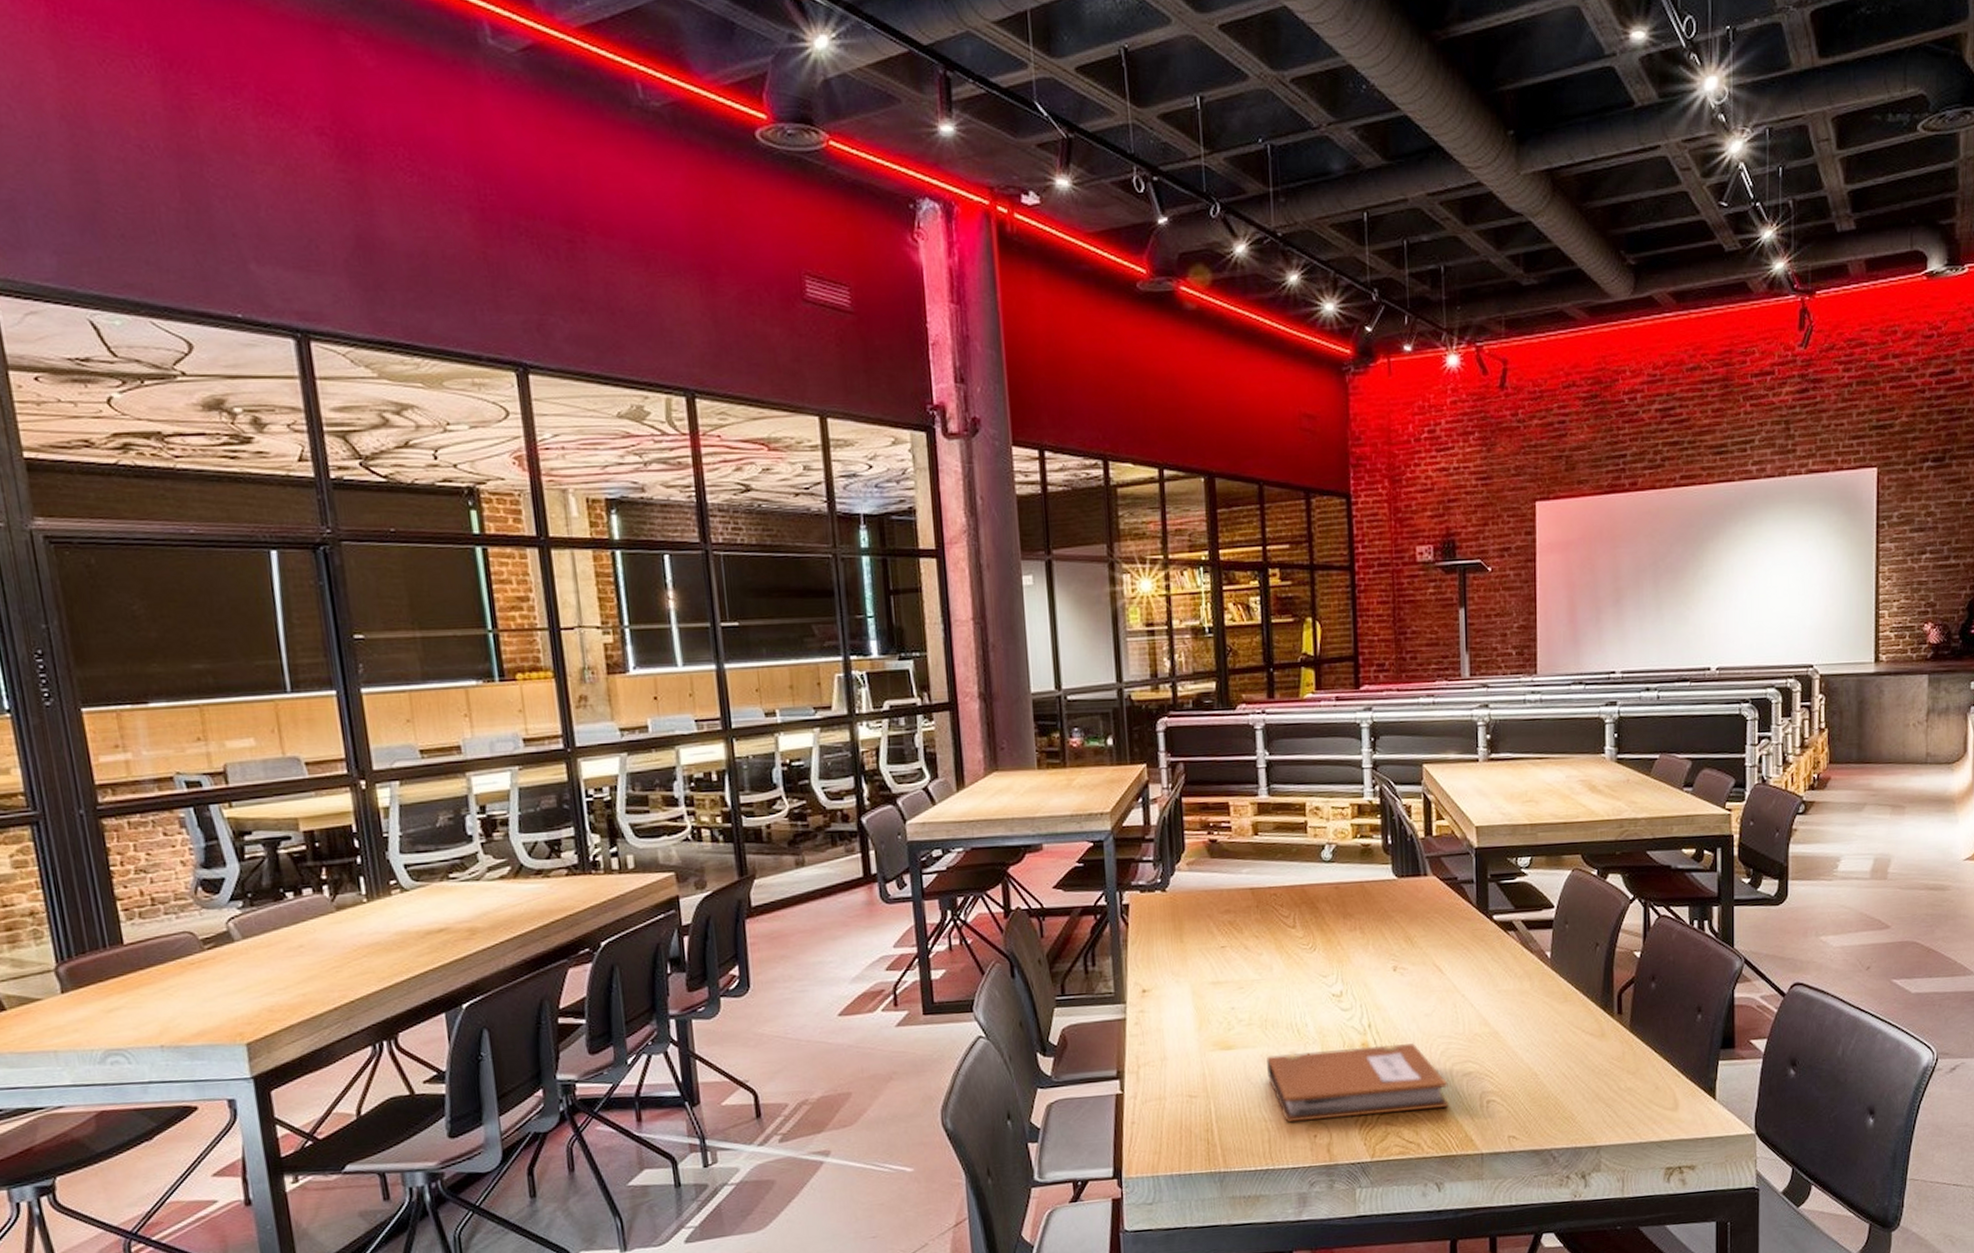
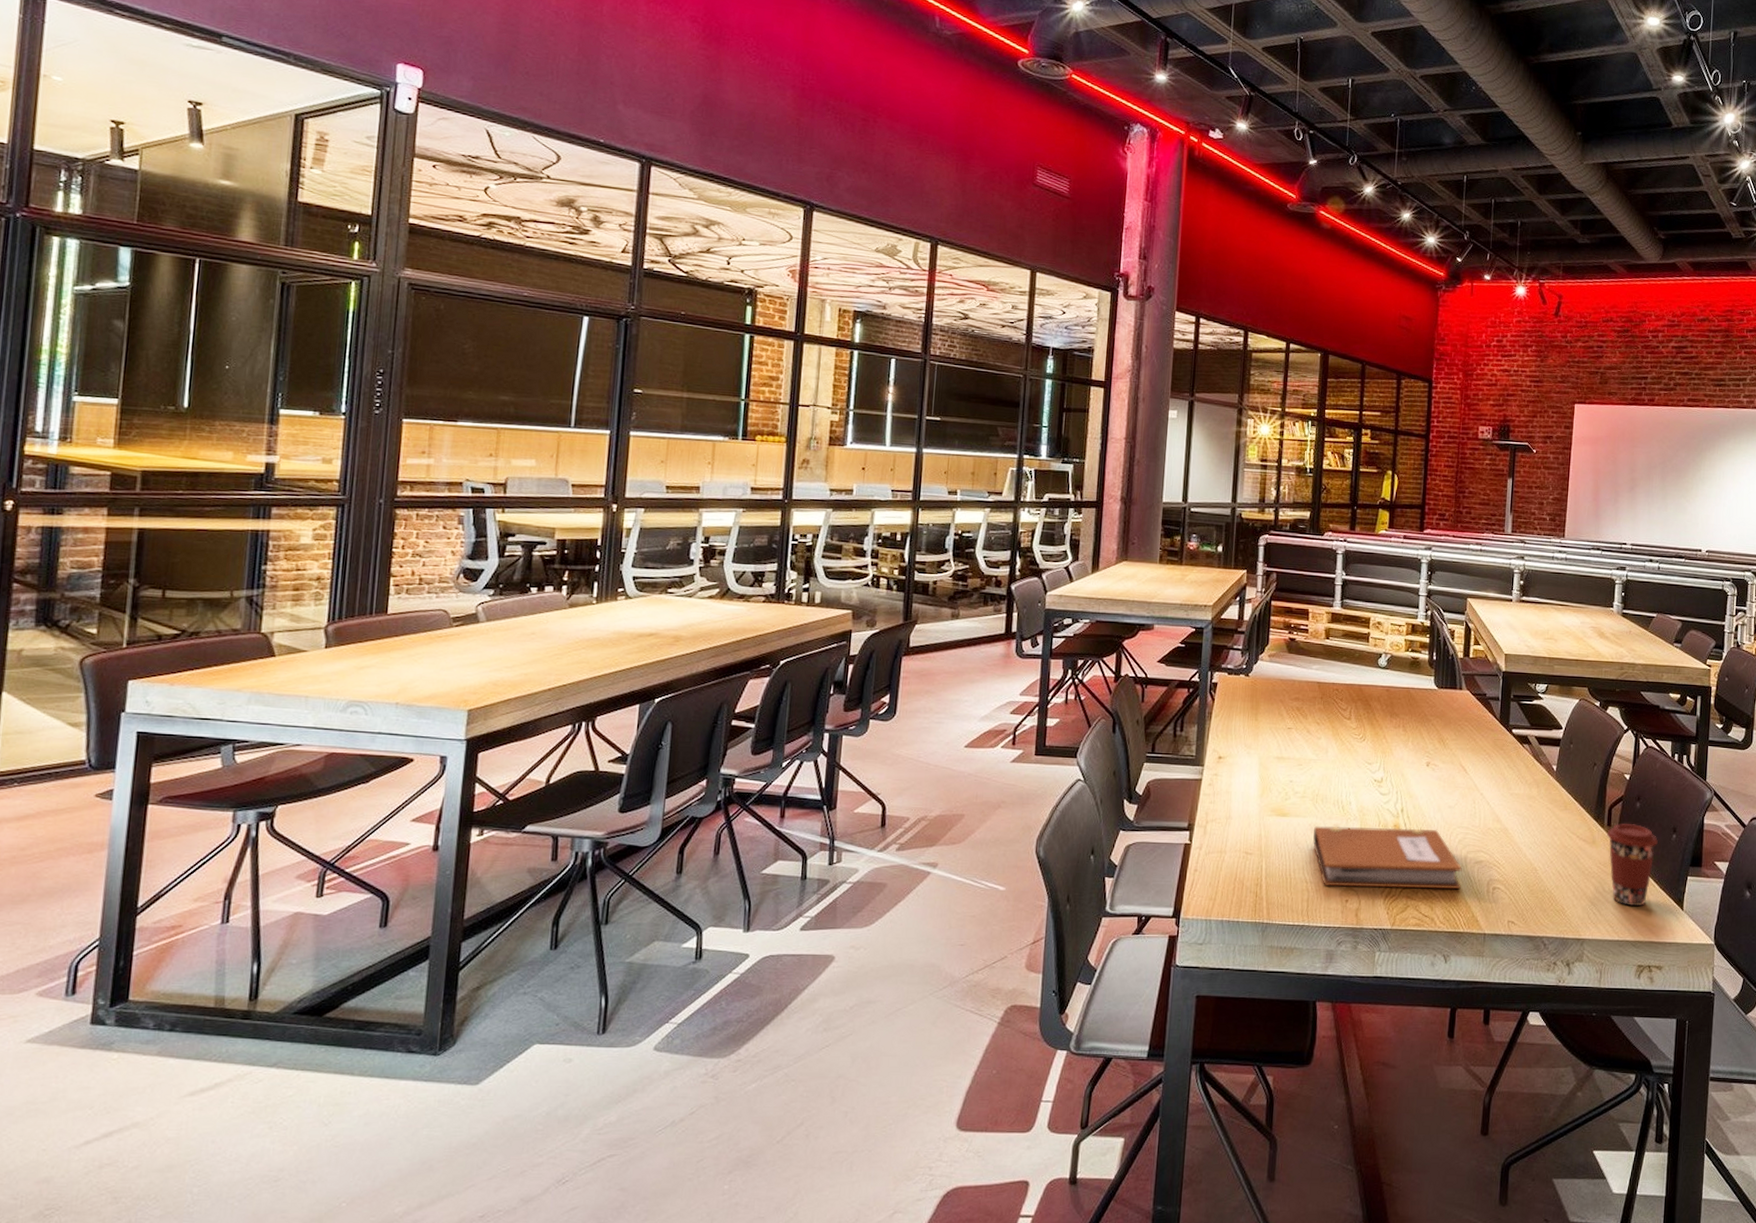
coffee cup: none [1617,1008,1680,1103] -> present [1606,823,1658,907]

